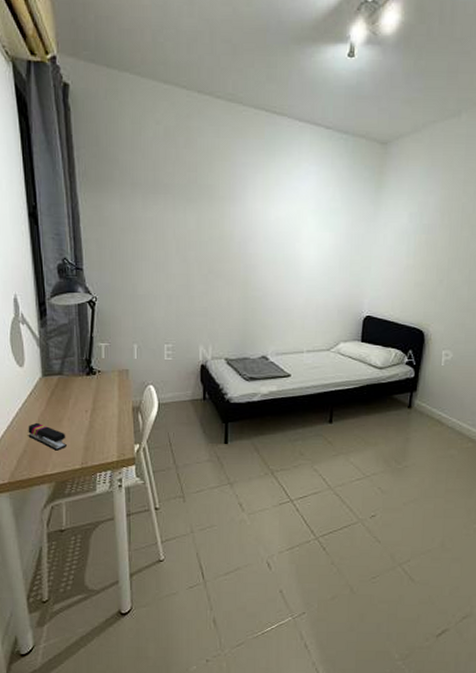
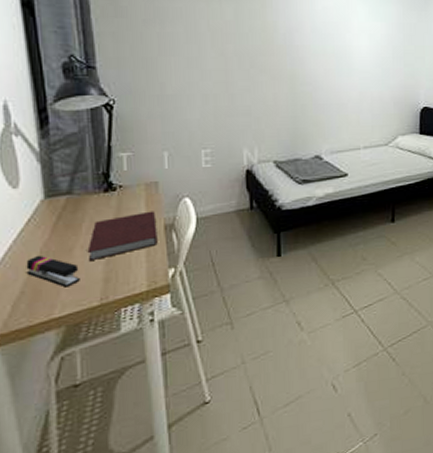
notebook: none [73,394,127,431] -> present [87,211,158,260]

